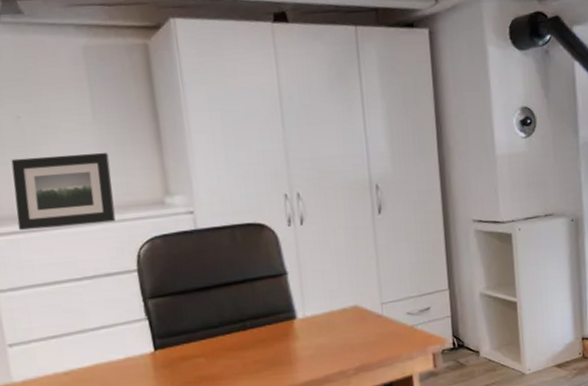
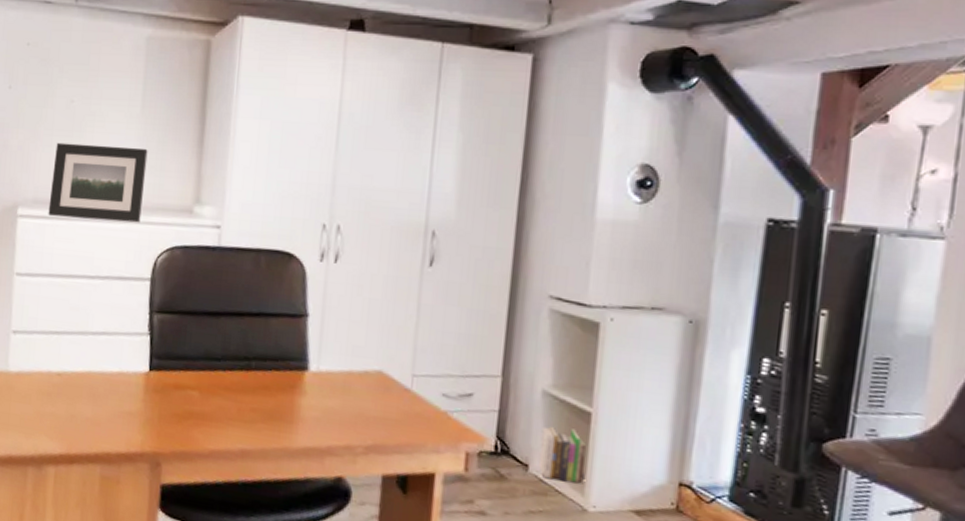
books: none [484,317,518,358] -> present [538,426,586,484]

